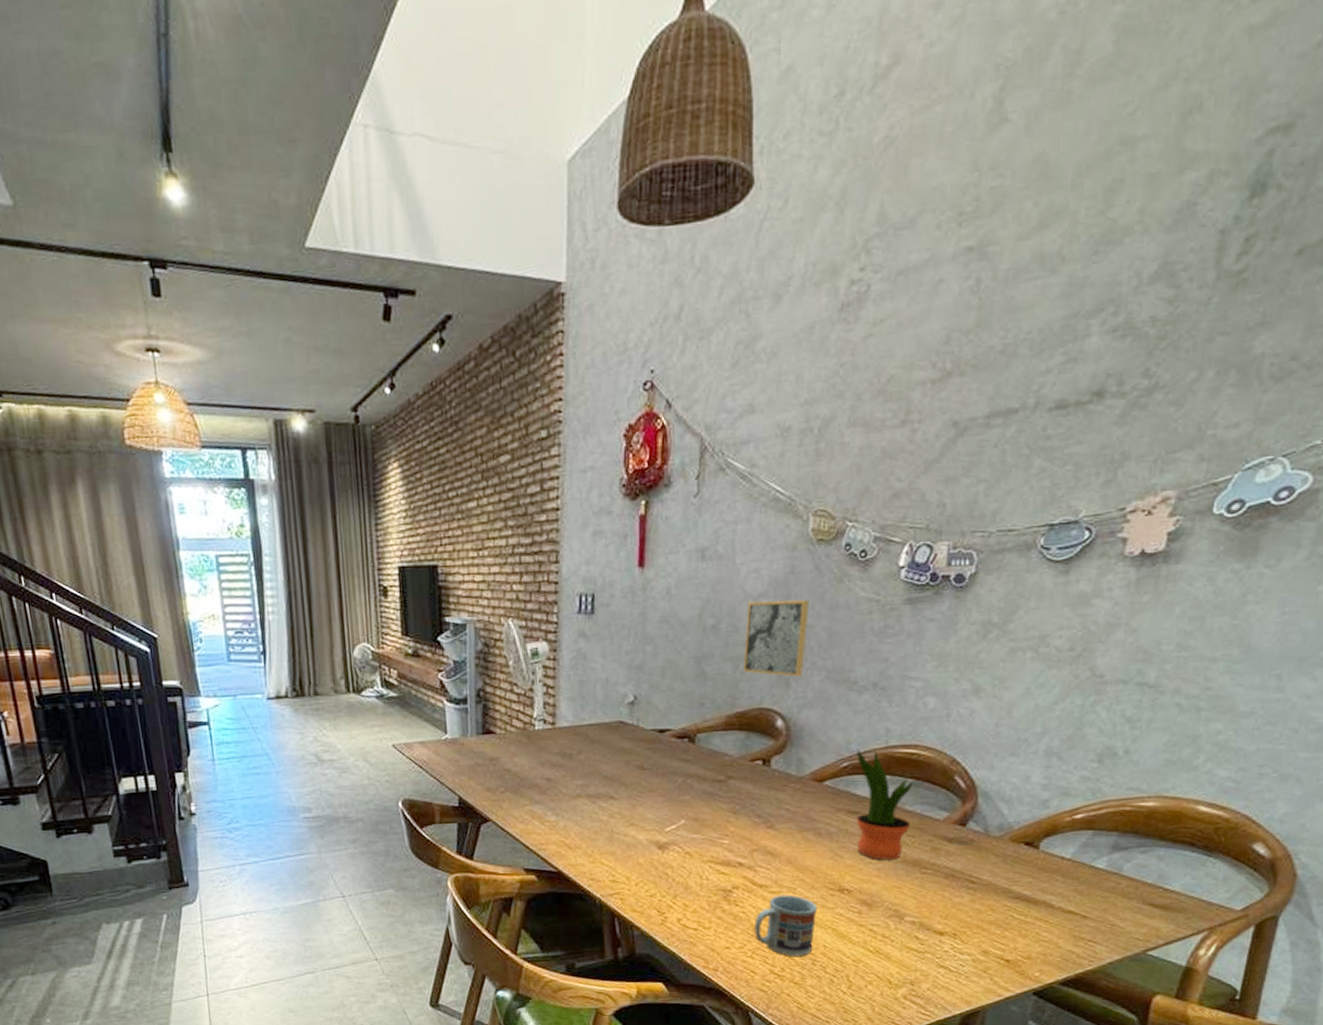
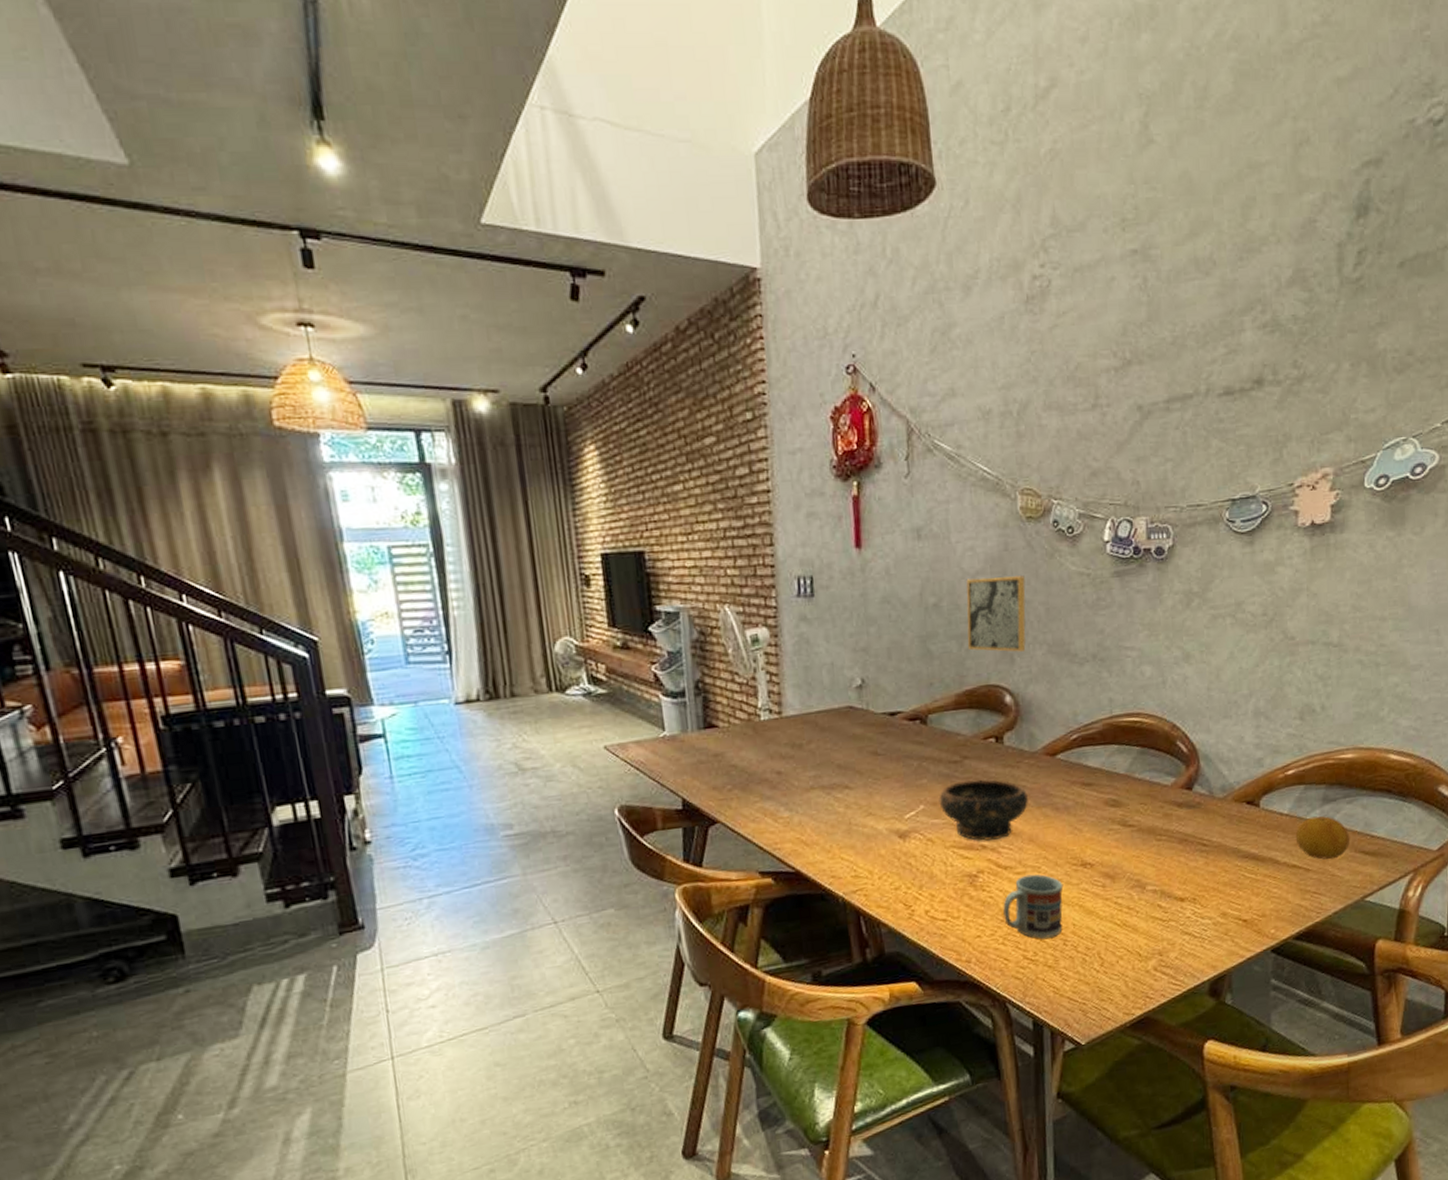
bowl: none [700,799,790,859] -> present [939,778,1028,841]
potted plant: present [856,749,914,860] -> none [1084,721,1142,830]
fruit: none [1075,863,1139,909] -> present [1295,815,1350,860]

